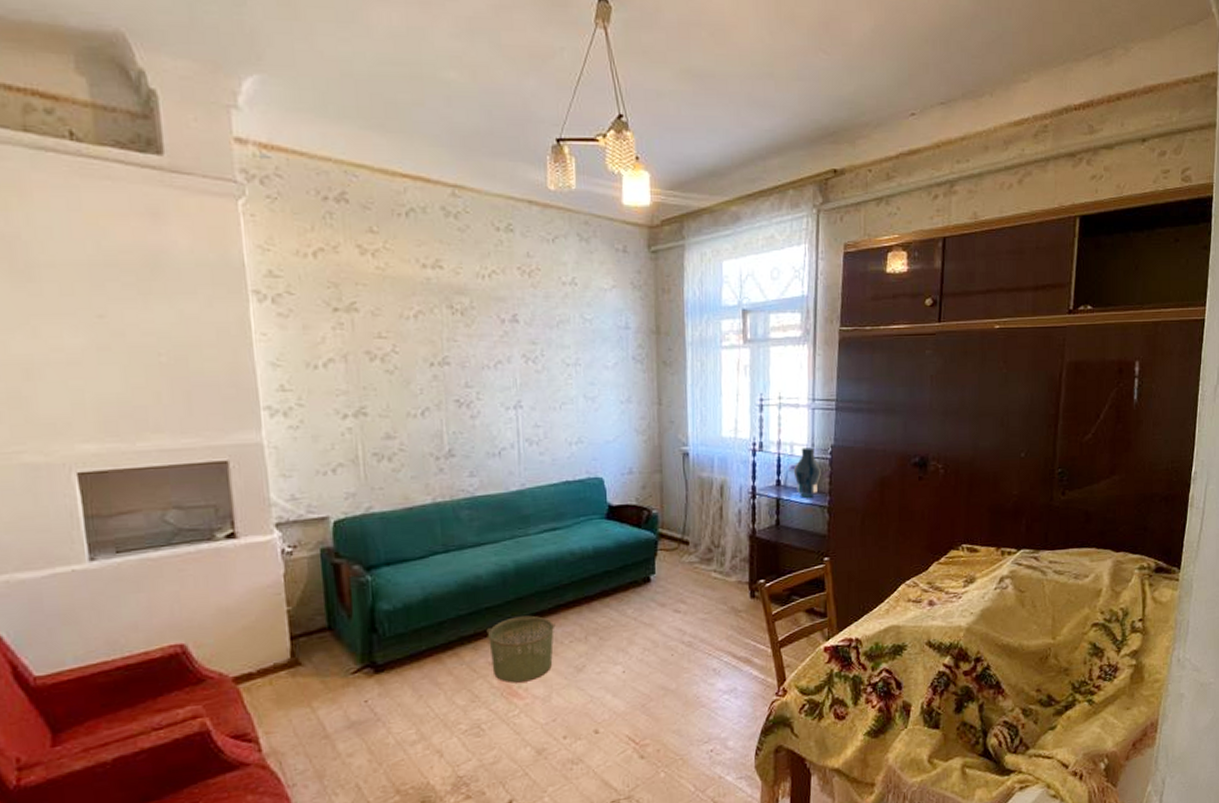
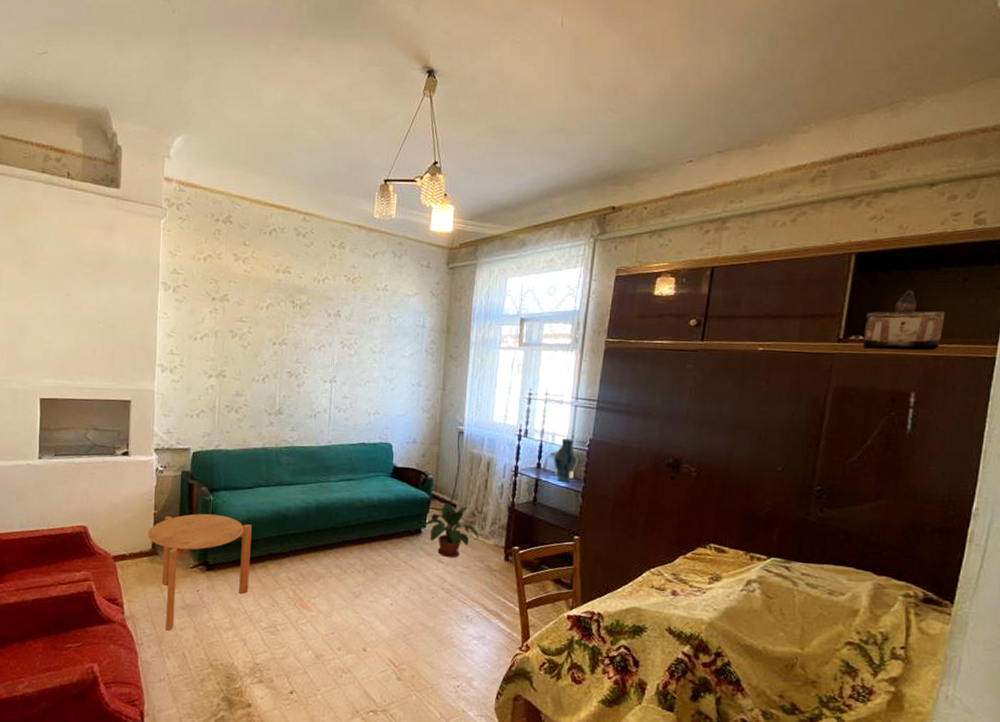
side table: none [281,598,437,761] -> present [148,513,252,631]
basket: present [486,615,556,683] -> none [289,544,342,598]
potted plant: none [651,535,720,606] -> present [422,497,480,558]
decorative box: none [1091,254,1161,320] -> present [863,290,945,351]

